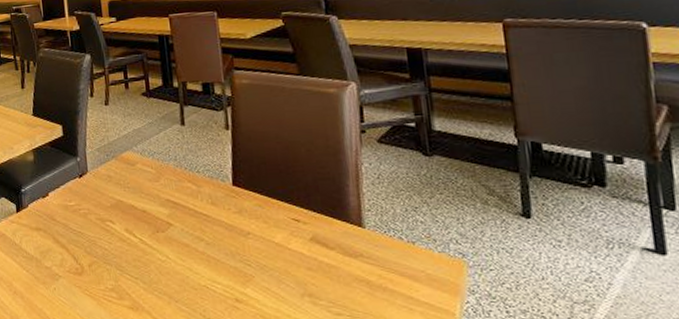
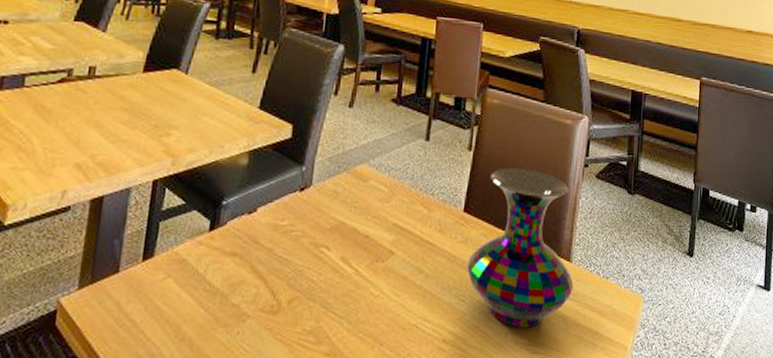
vase: none [246,141,372,291] -> present [467,168,574,328]

